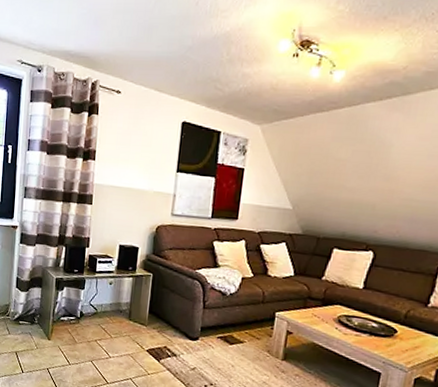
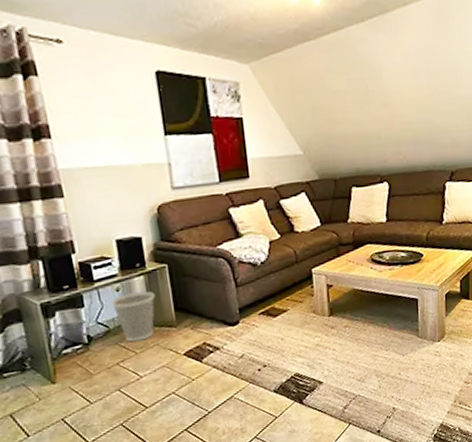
wastebasket: none [104,288,138,329] -> present [111,291,156,342]

